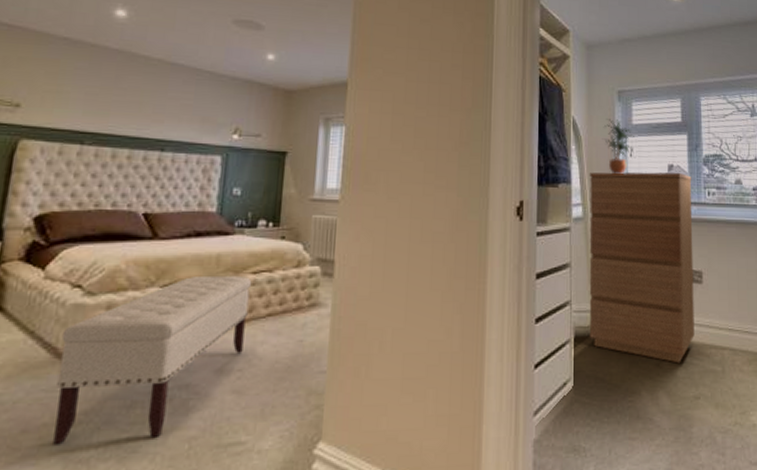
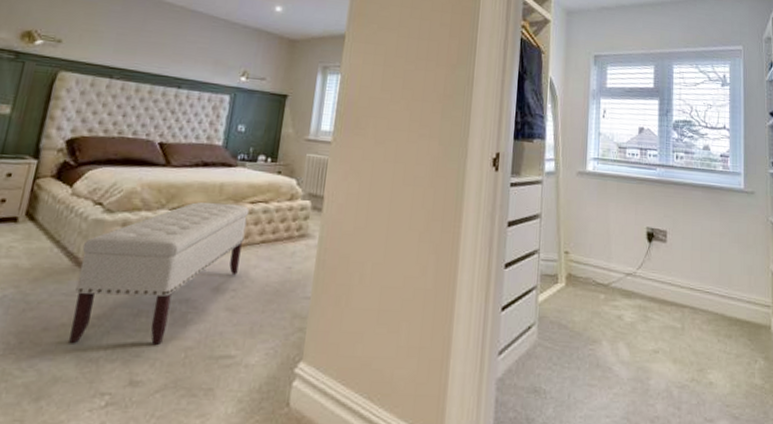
dresser: present [589,172,695,364] -> none [556,130,661,317]
potted plant: present [603,119,634,174] -> none [578,81,608,133]

